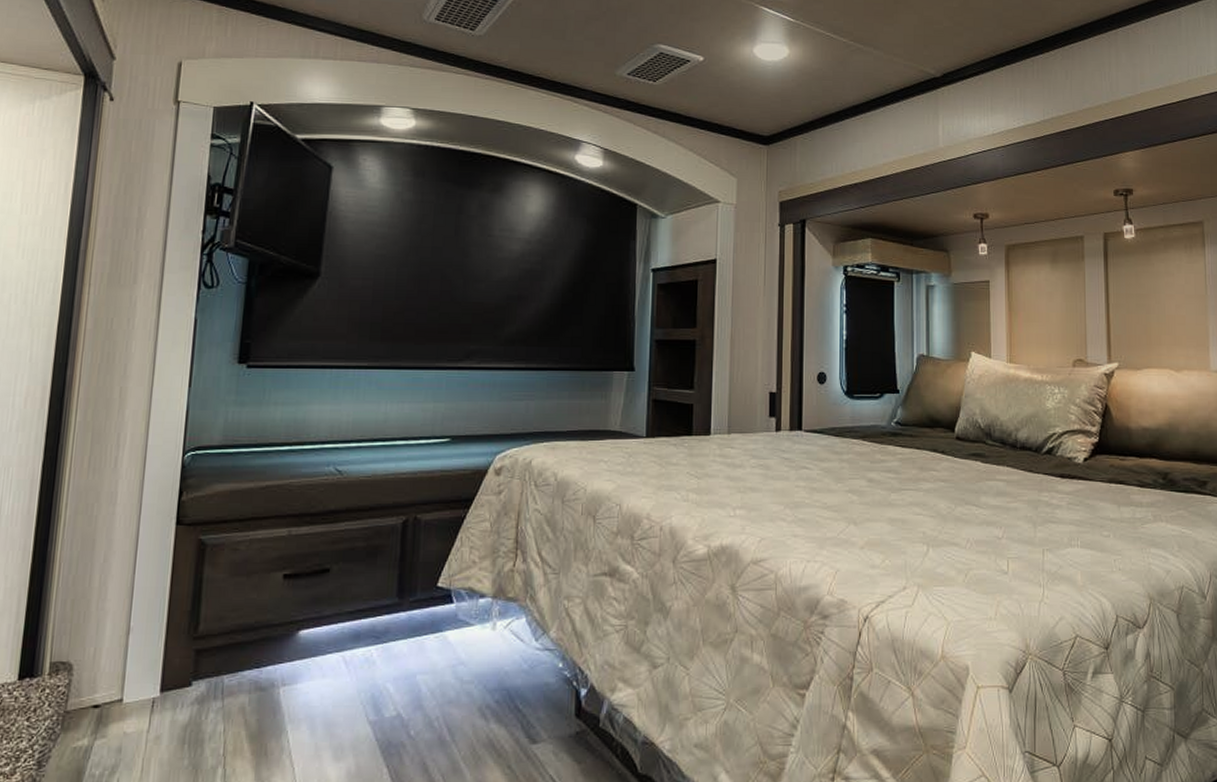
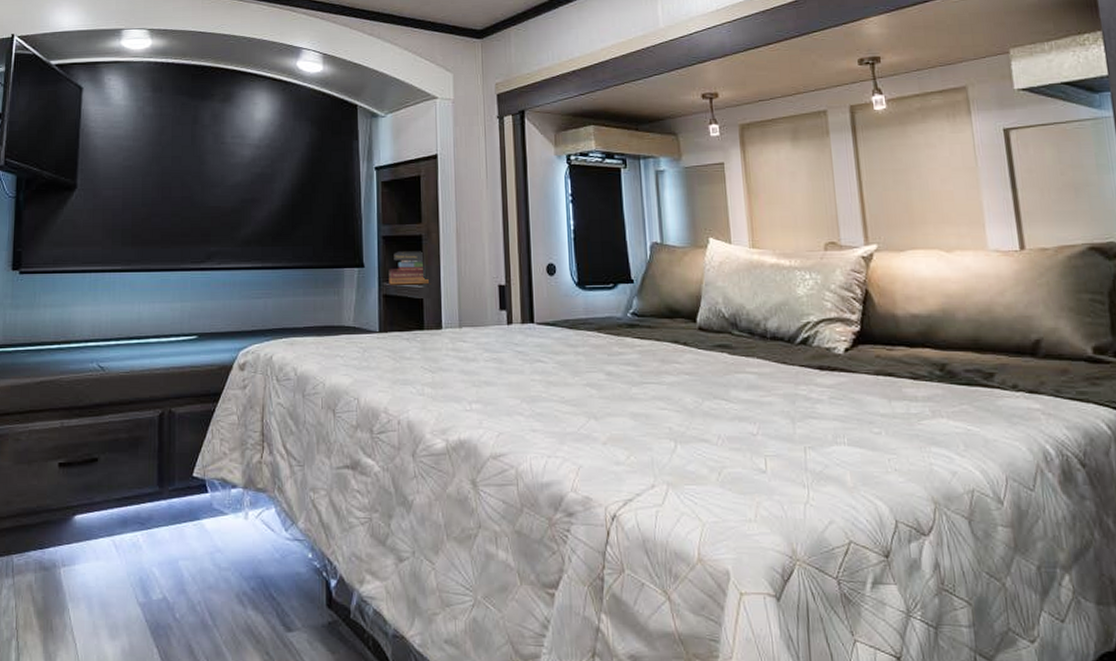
books: none [659,356,703,390] -> present [389,251,432,285]

